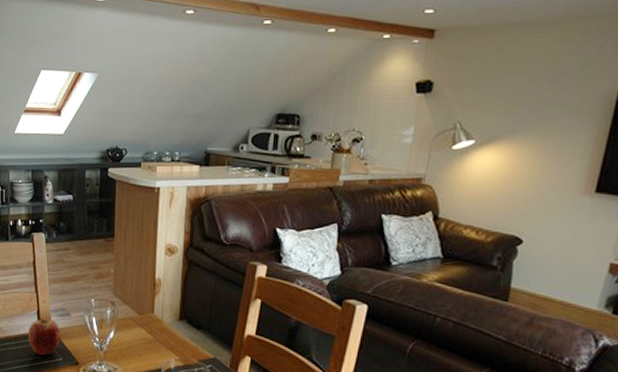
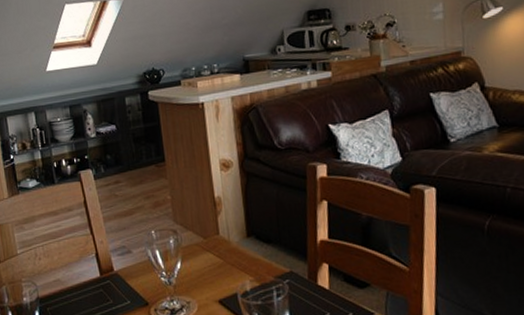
apple: present [27,318,61,356] -> none [88,260,126,302]

